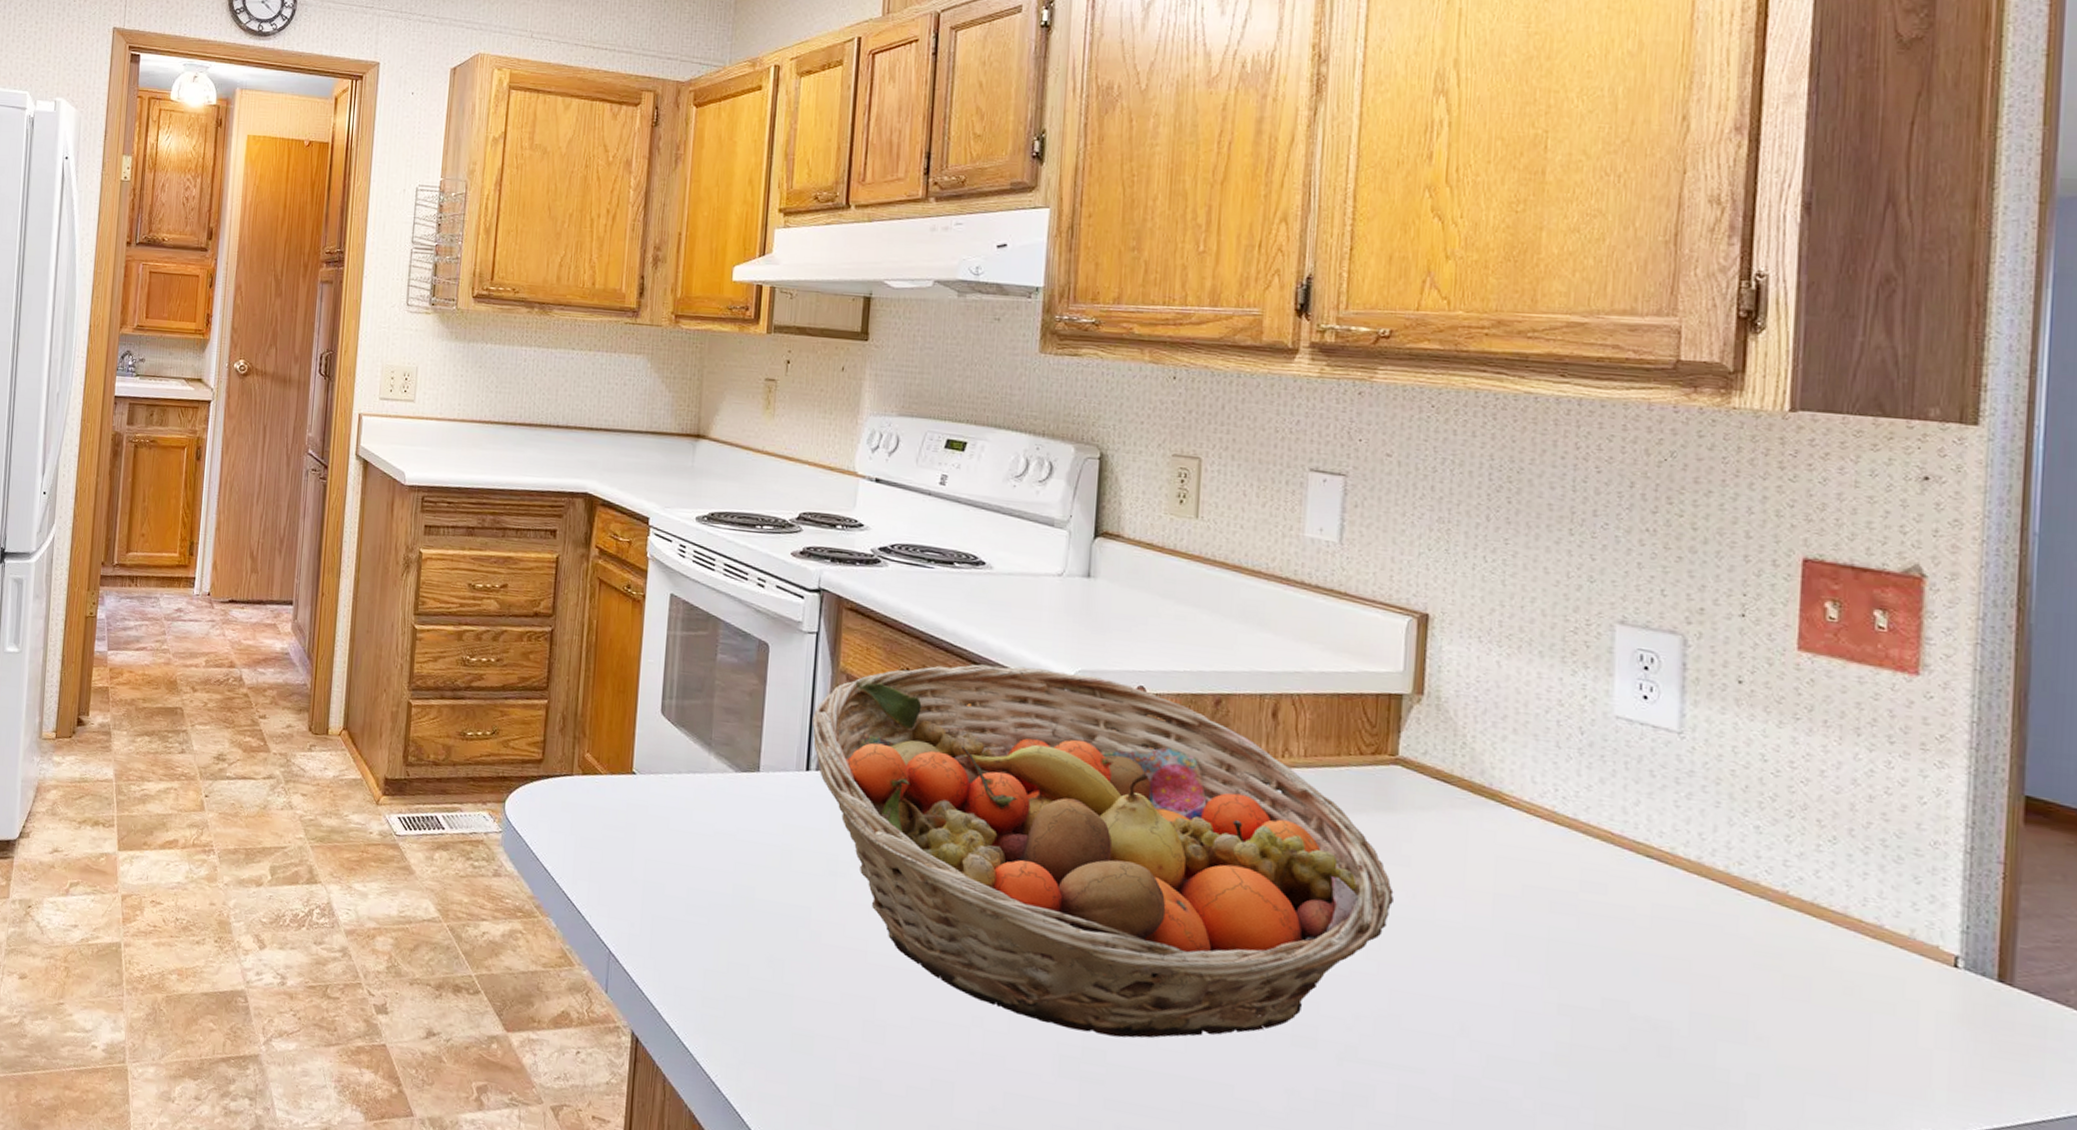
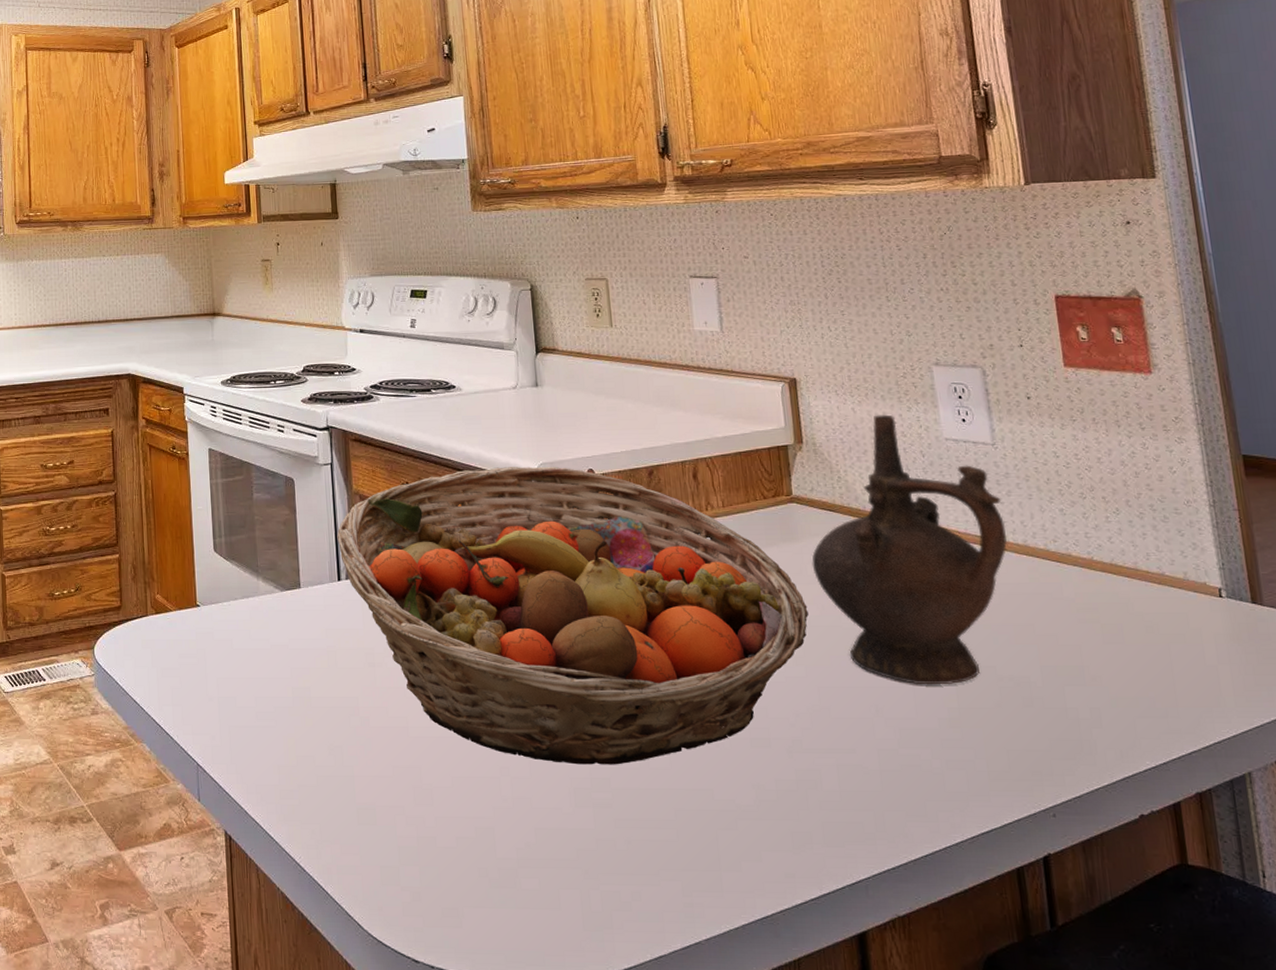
ceremonial vessel: none [1408,674,1677,1015] -> present [812,414,1008,685]

